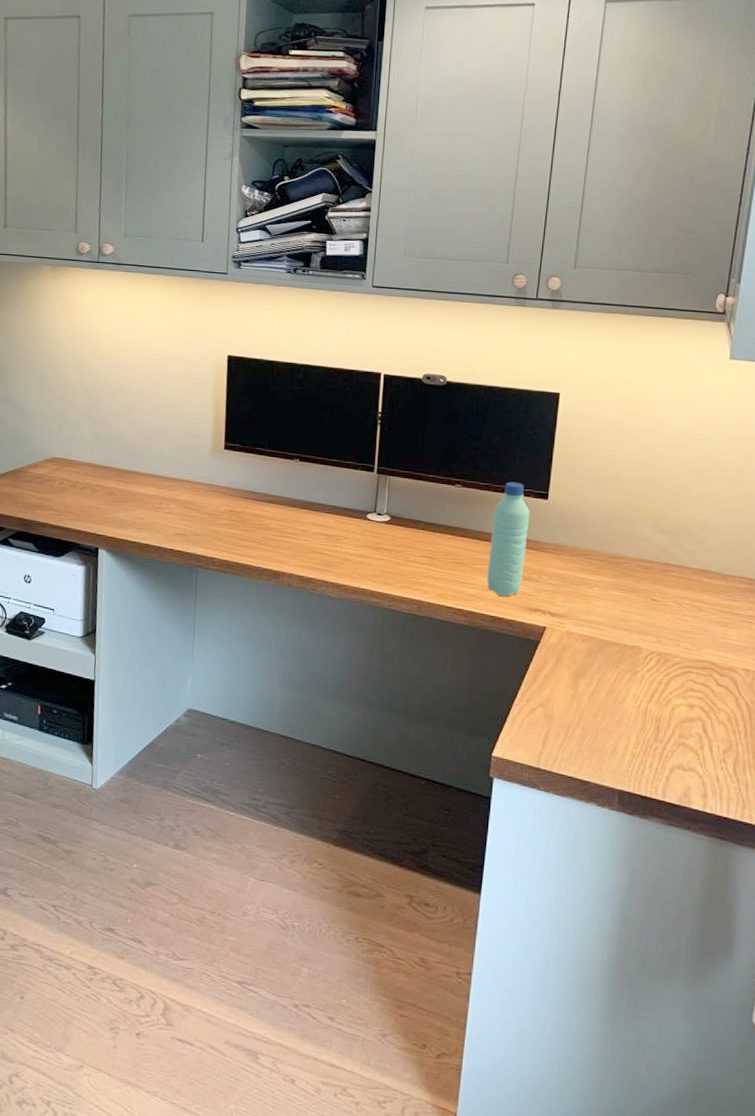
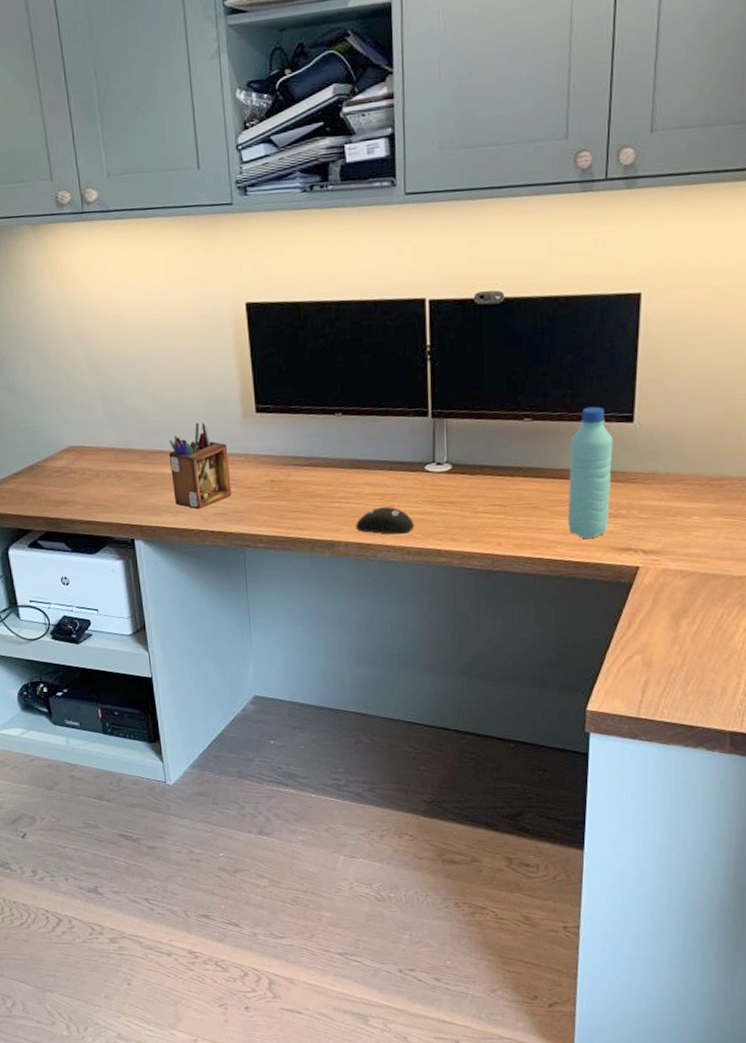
desk organizer: none [140,451,195,528] -> present [168,422,232,510]
computer mouse: none [301,546,353,573] -> present [356,507,414,534]

